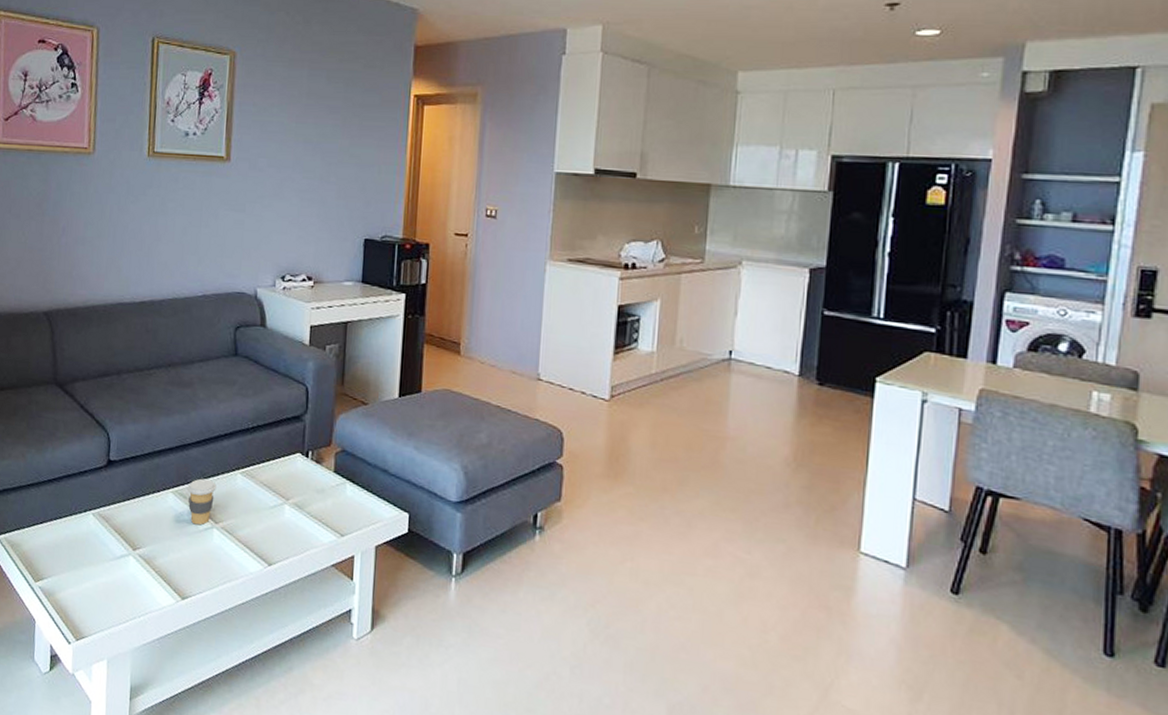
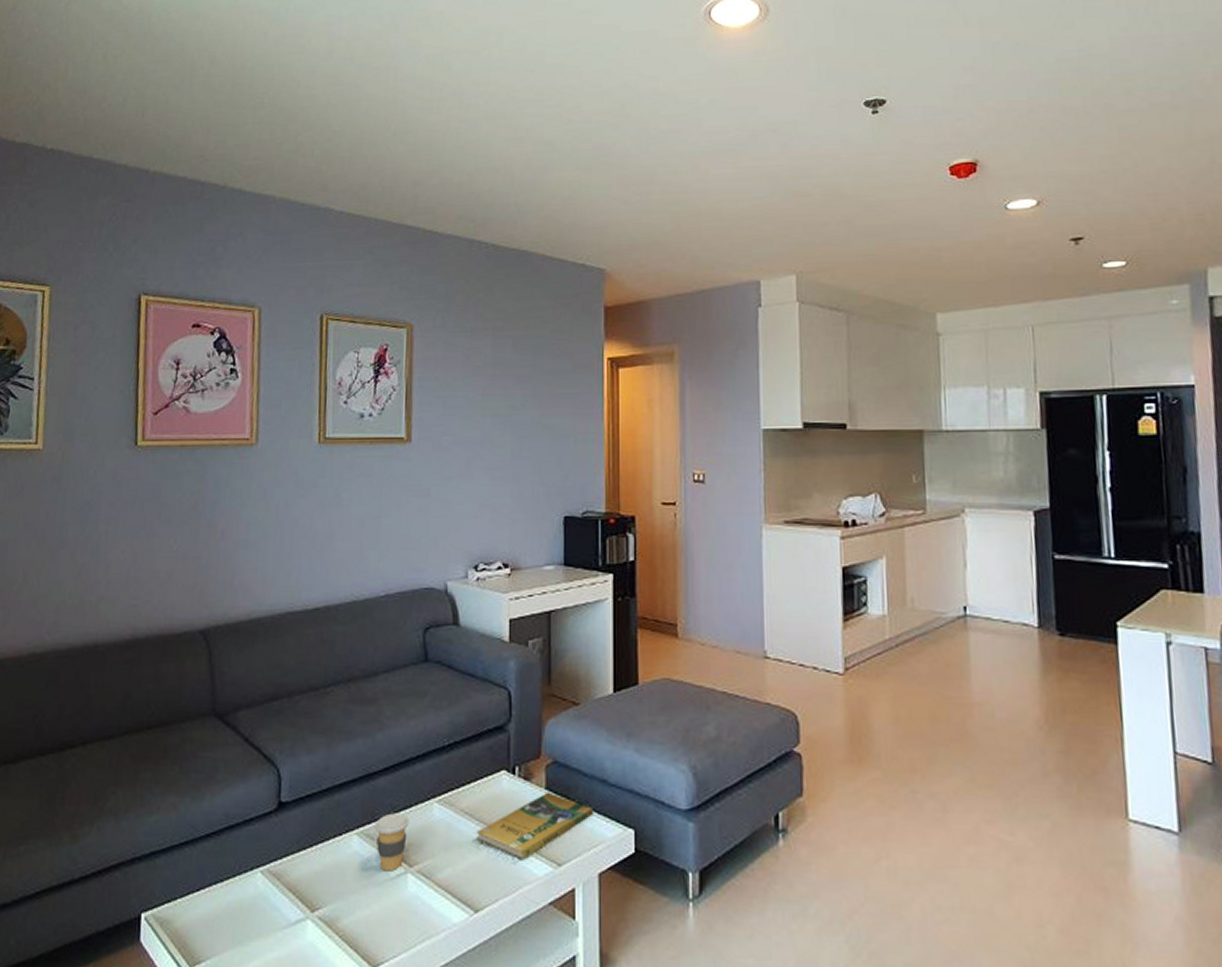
booklet: none [273,474,375,529] -> present [477,791,594,861]

